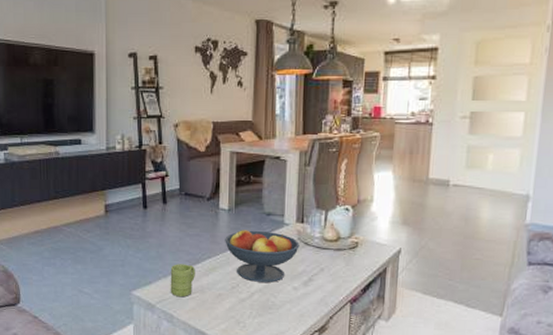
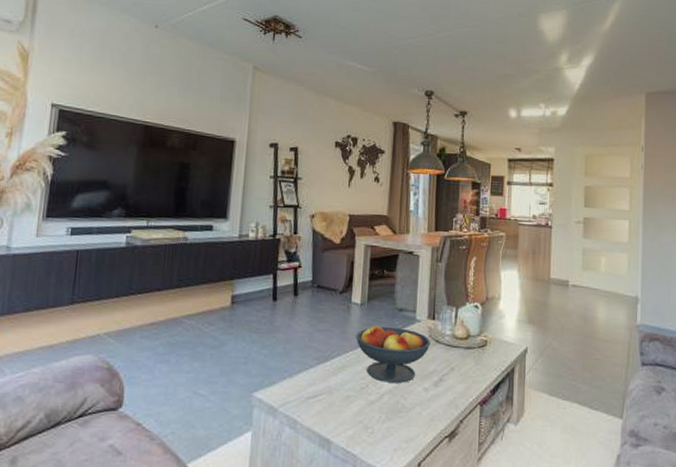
mug: present [170,264,195,296] -> none [295,362,324,399]

